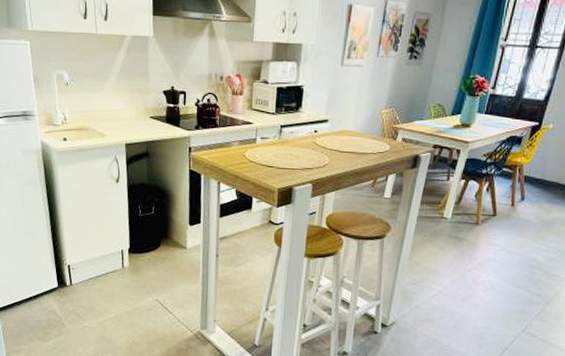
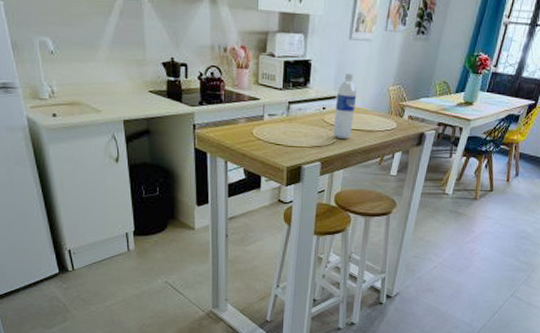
water bottle: none [324,97,349,161] -> present [333,72,357,139]

